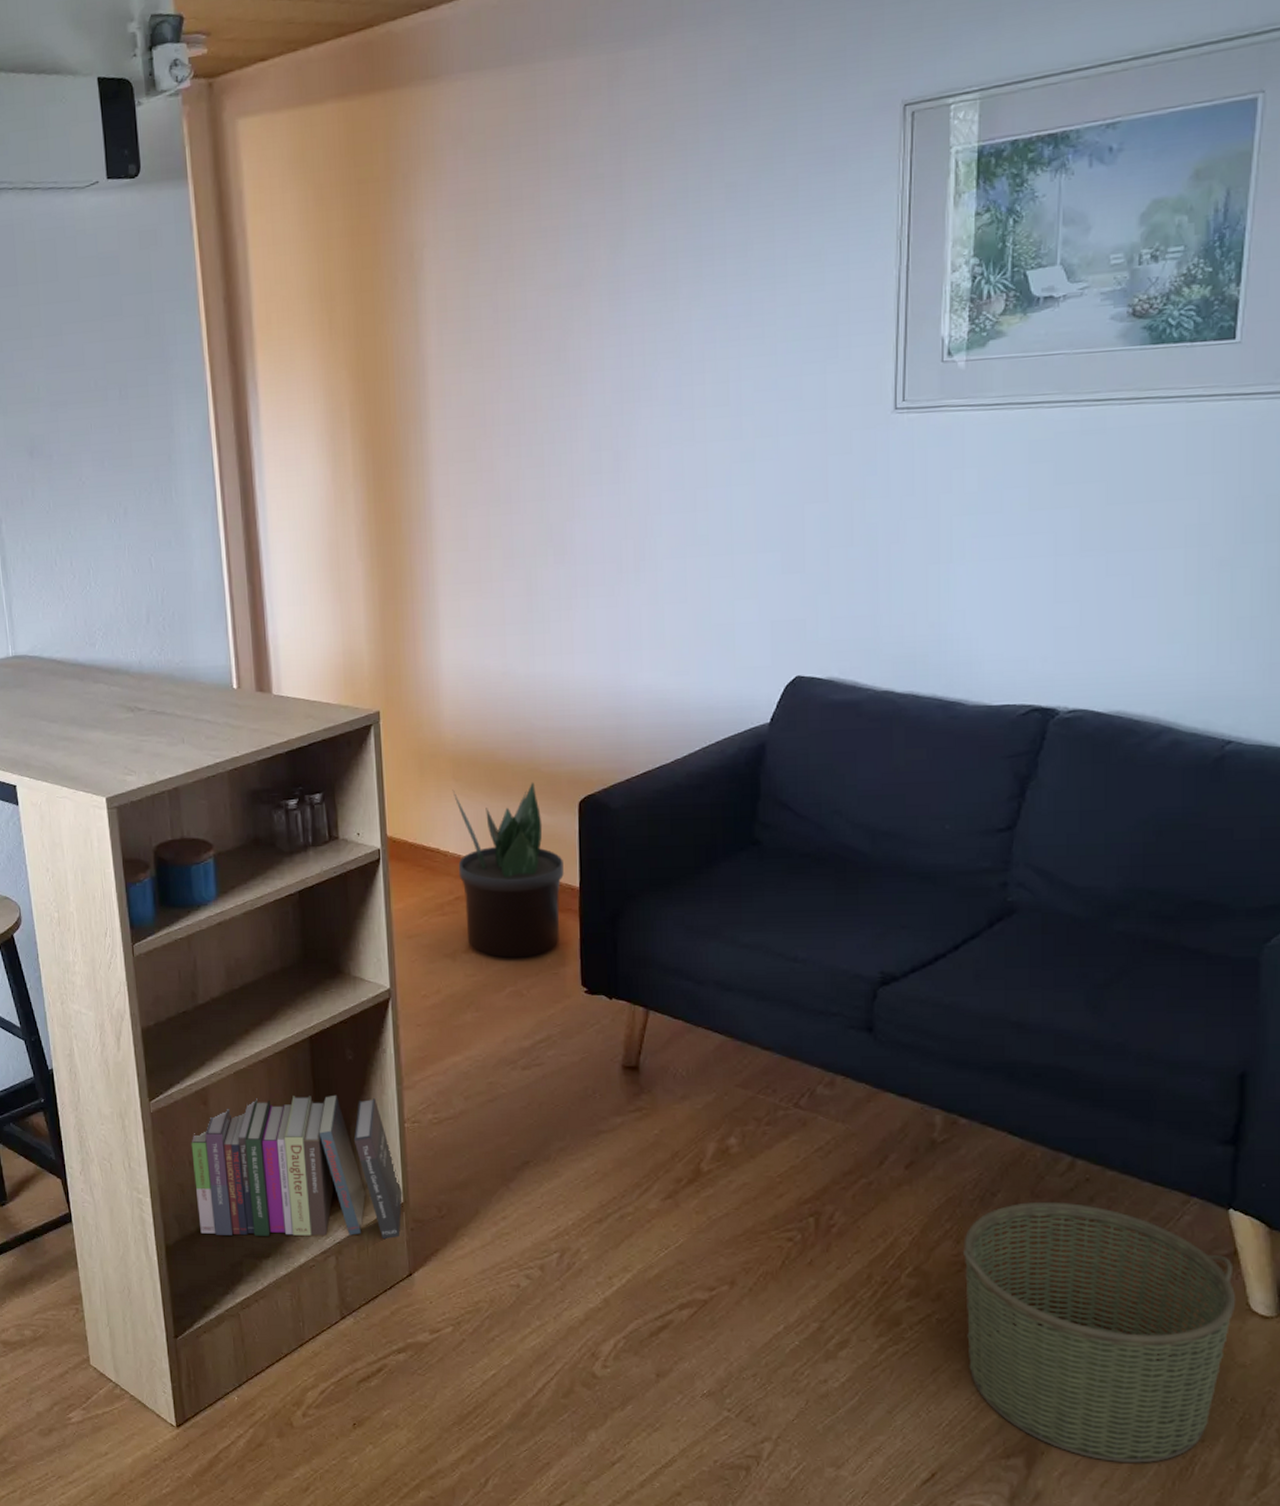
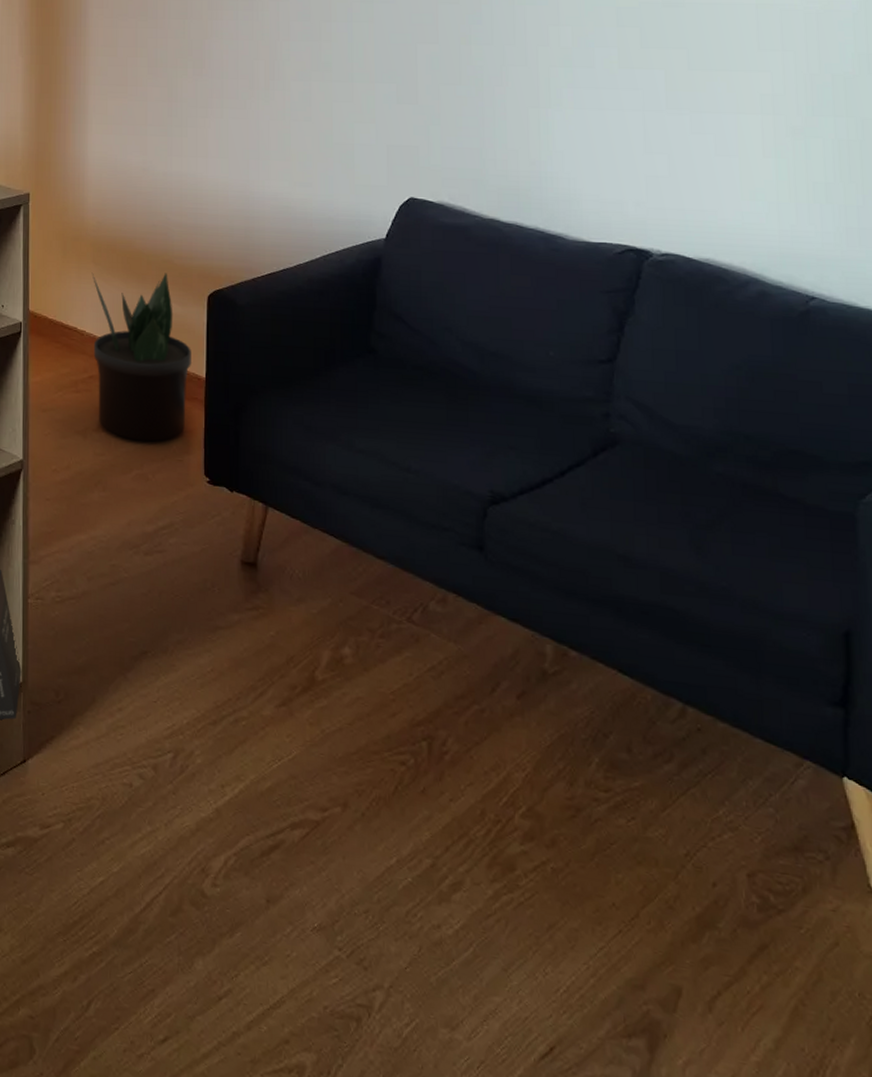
basket: present [962,1201,1236,1463] -> none [576,748,857,1060]

